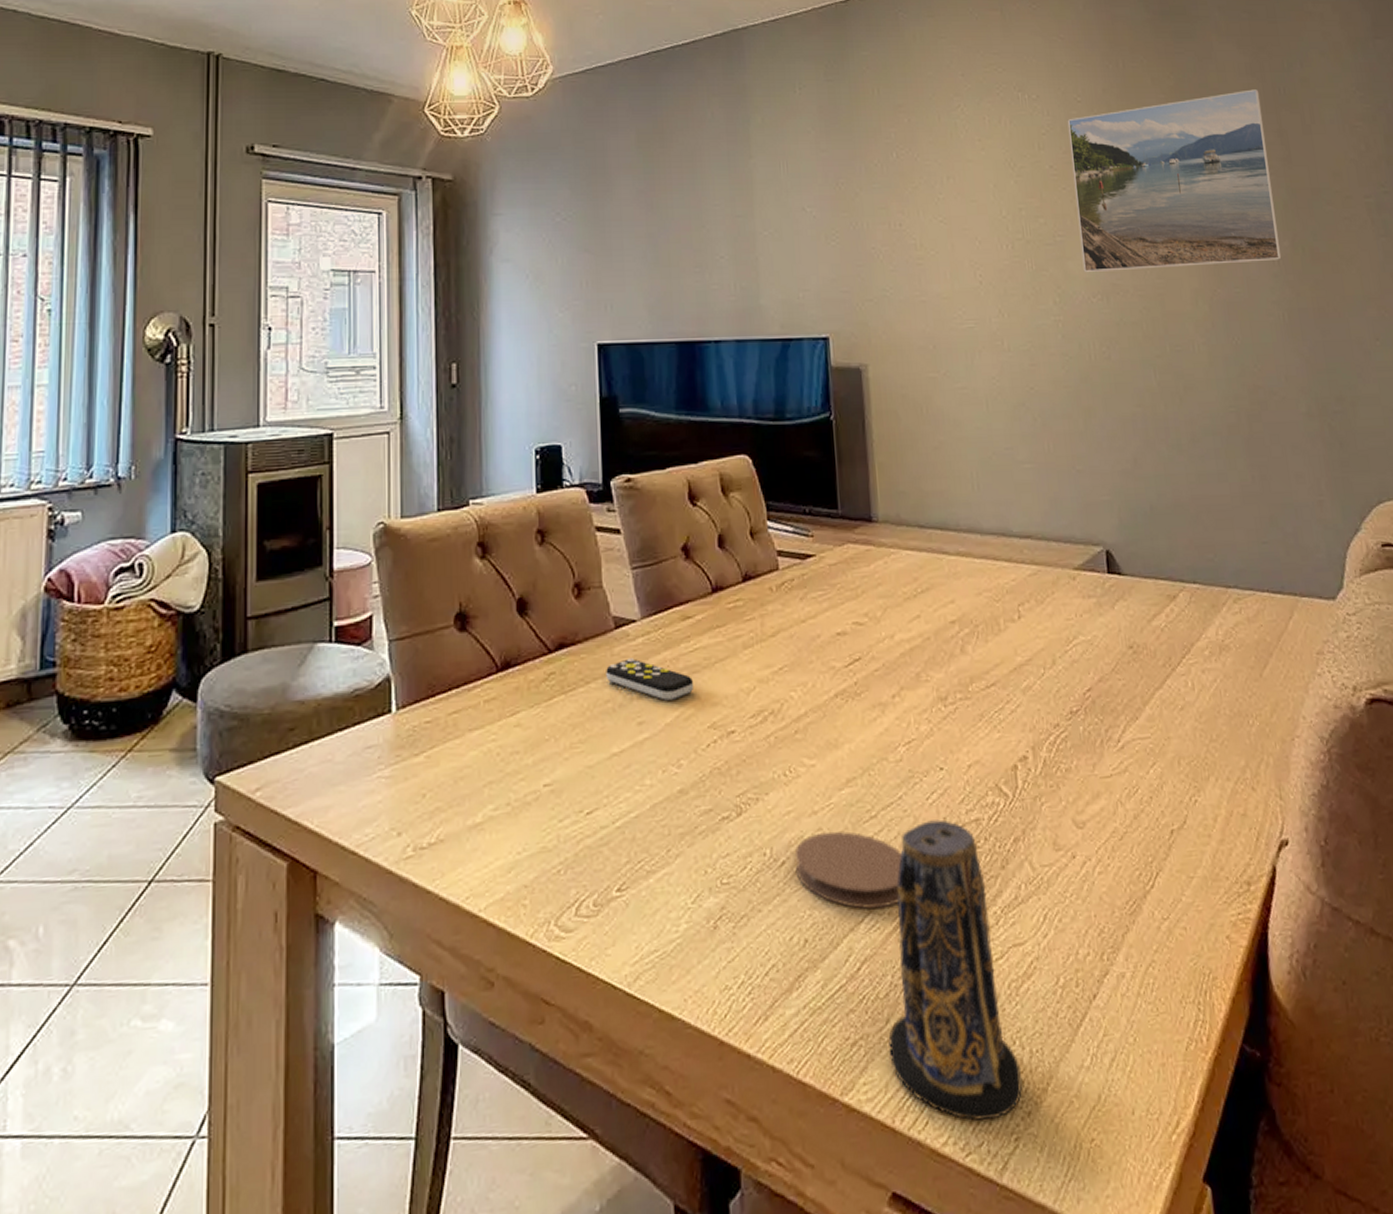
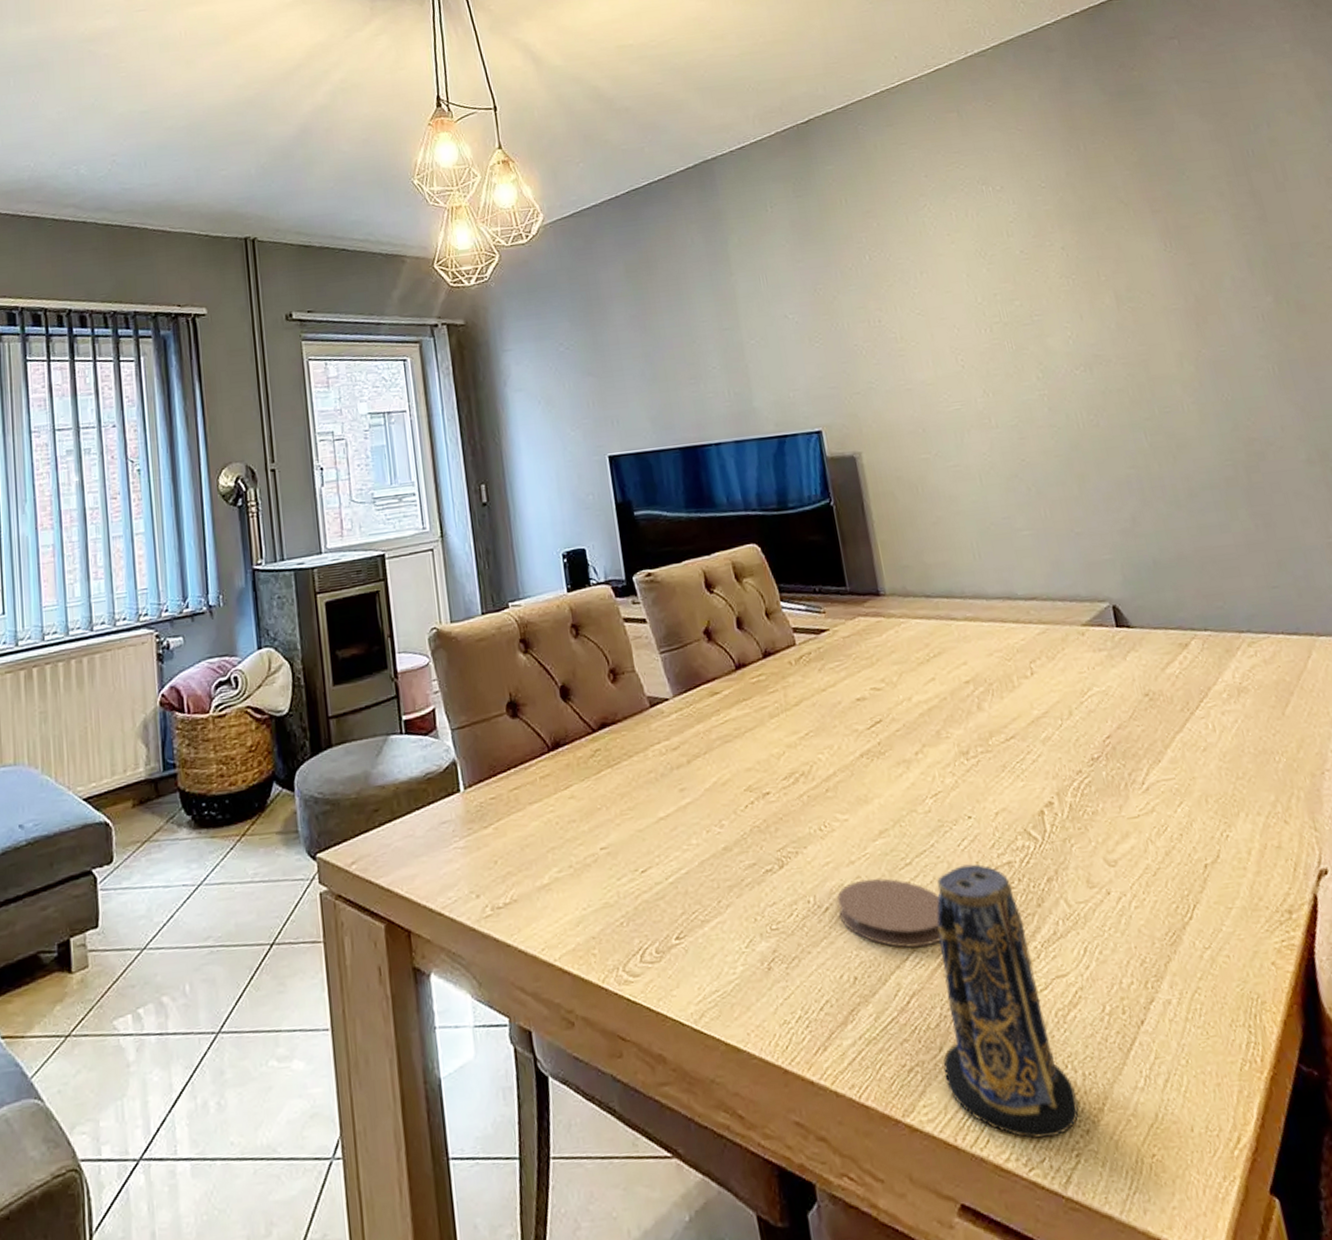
remote control: present [606,658,693,701] -> none [646,732,727,769]
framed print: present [1067,88,1282,273] -> none [1033,153,1267,348]

